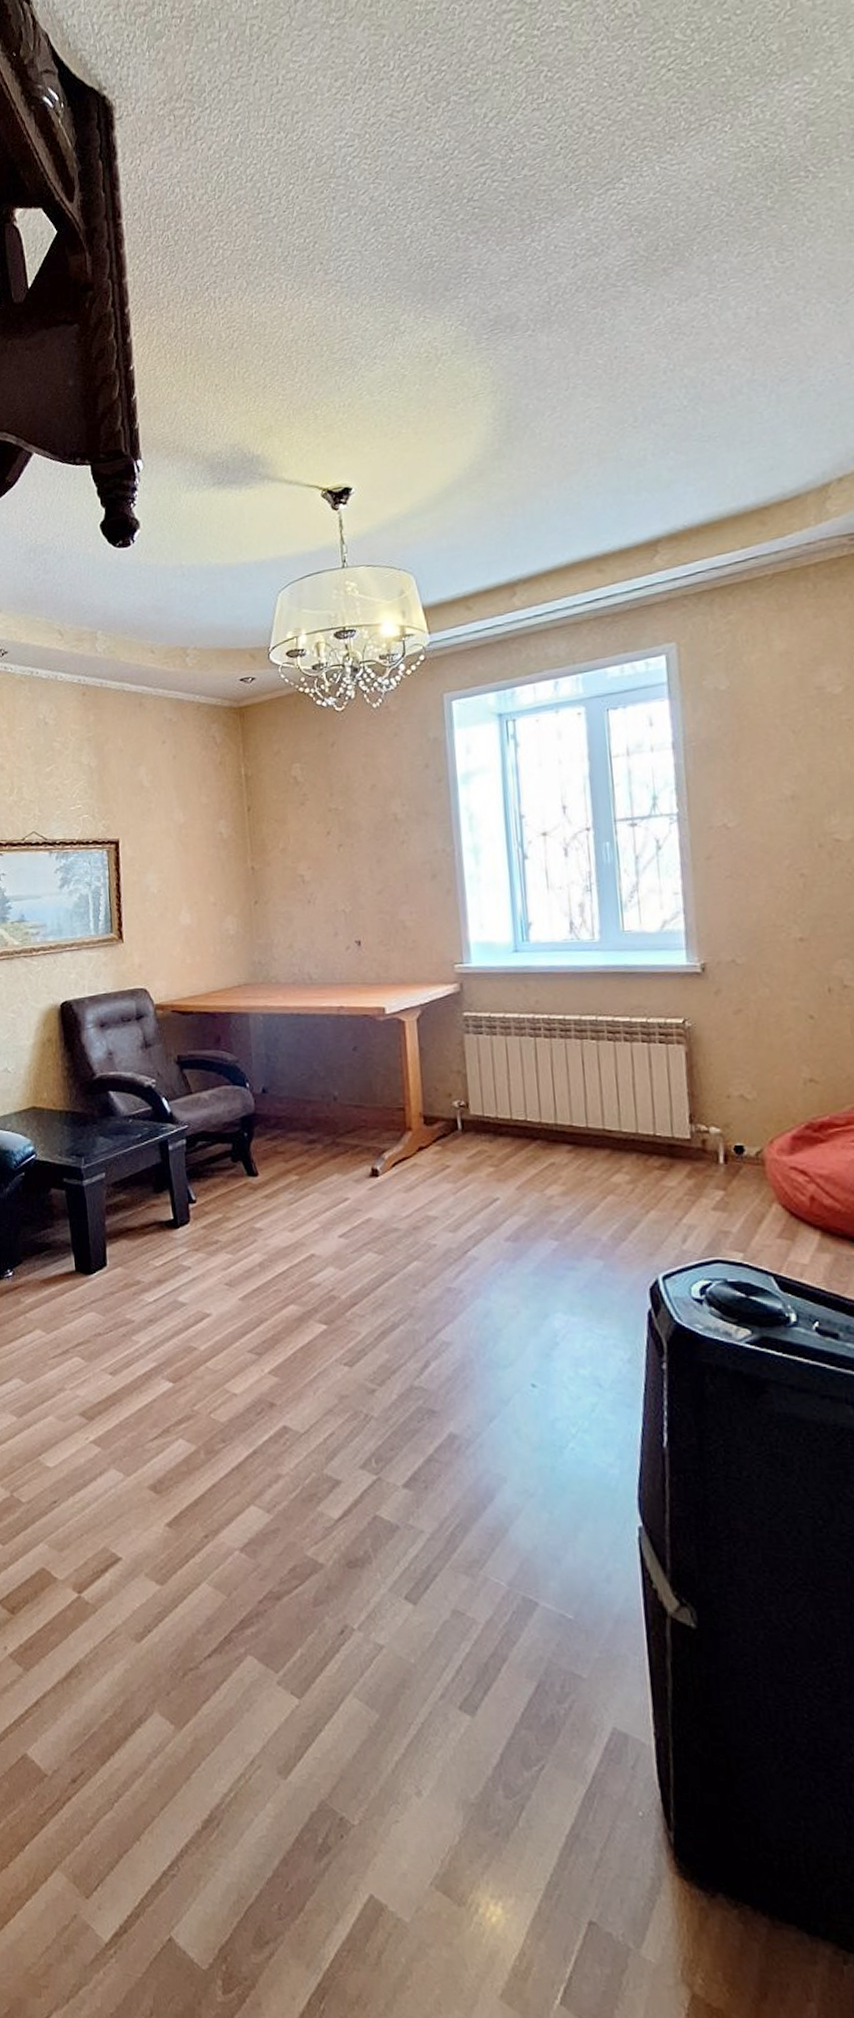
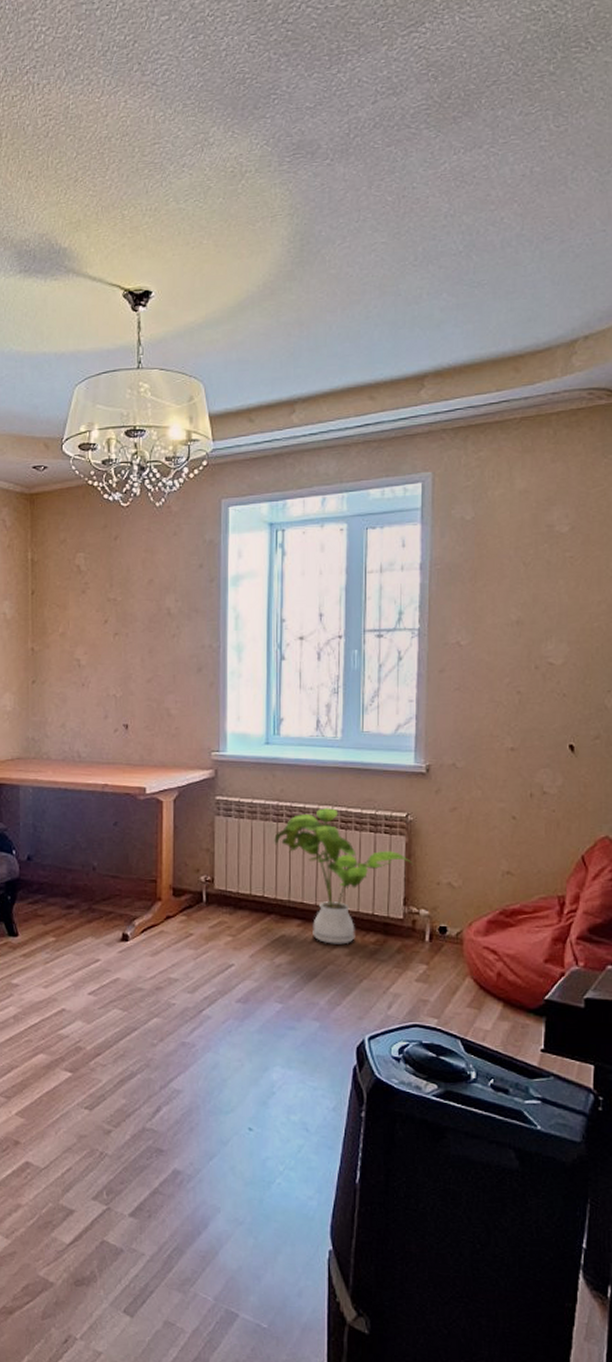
house plant: none [532,1018,696,1171] -> present [274,808,413,945]

